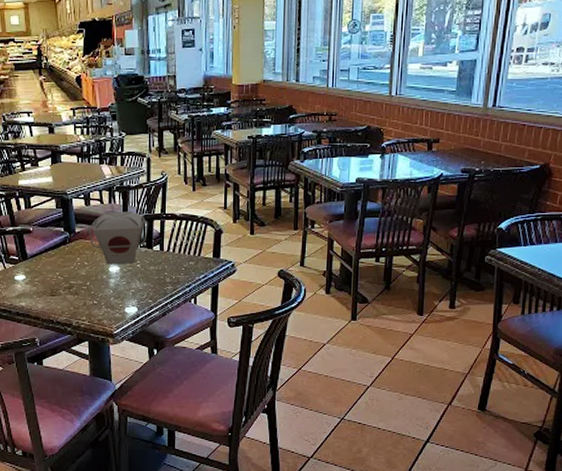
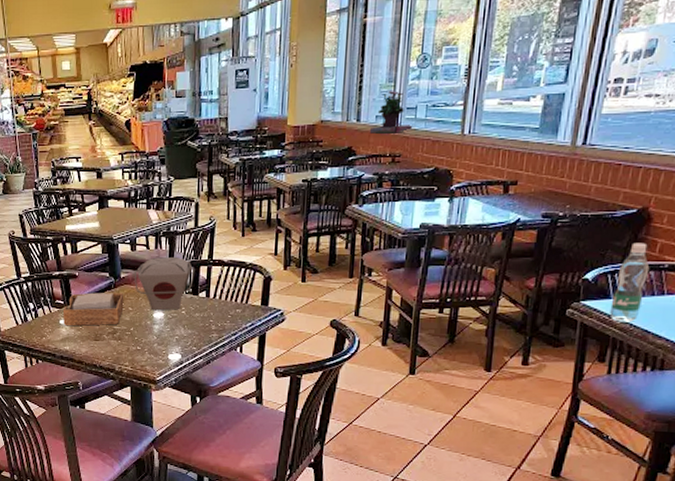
napkin holder: none [17,247,80,282] -> present [62,292,124,327]
potted flower: none [307,54,346,94] -> present [369,91,413,134]
bottle: none [521,195,553,267] -> present [609,242,650,322]

